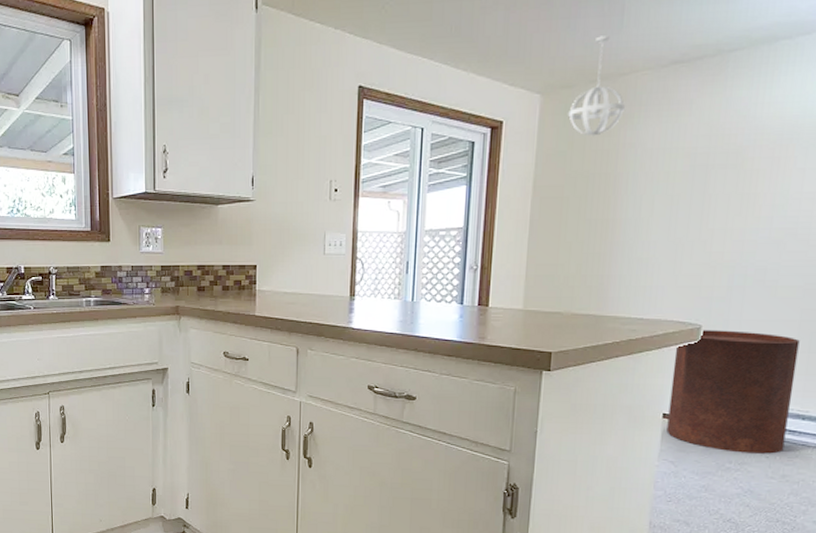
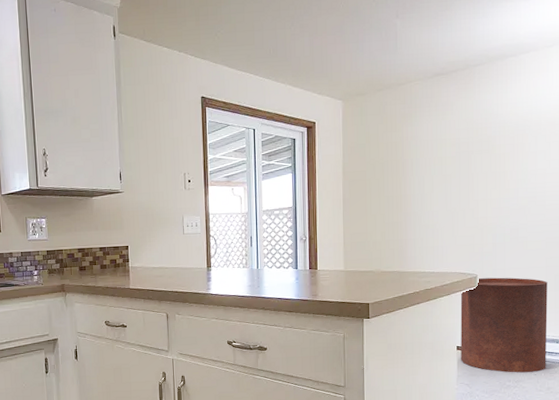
pendant light: present [568,35,625,136] -> none [364,55,404,132]

